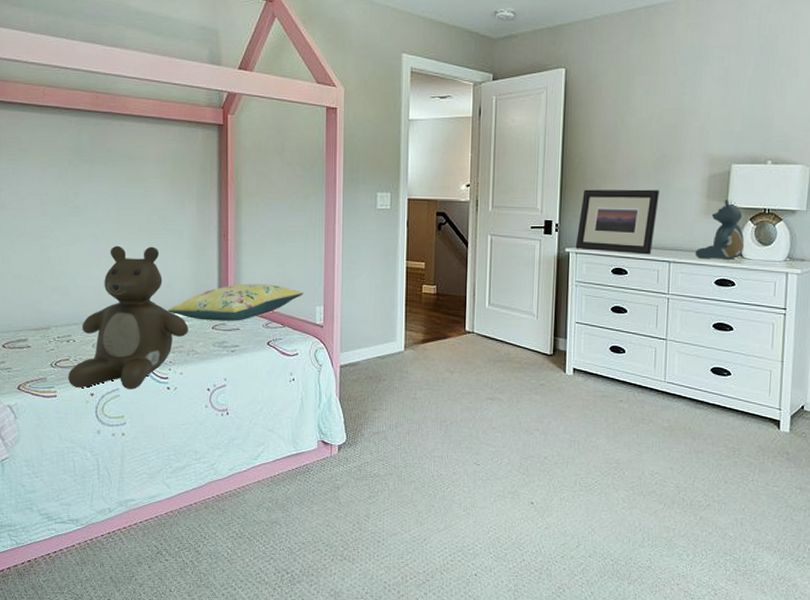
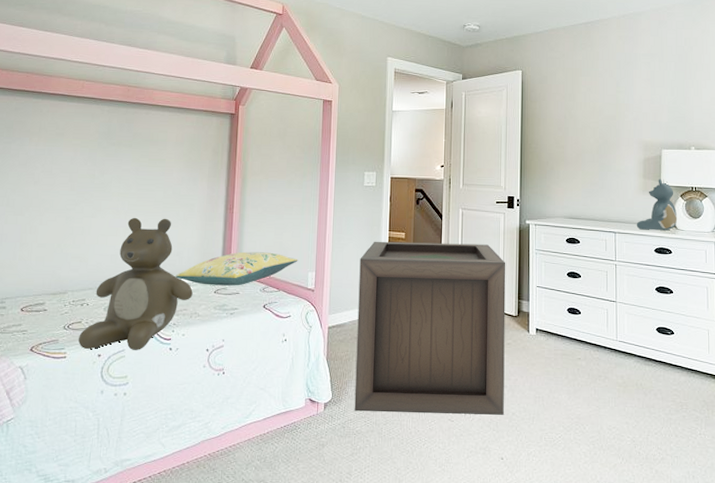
wooden crate: none [371,272,541,459] -> present [354,241,506,415]
picture frame: present [575,189,660,255] -> none [534,170,604,226]

